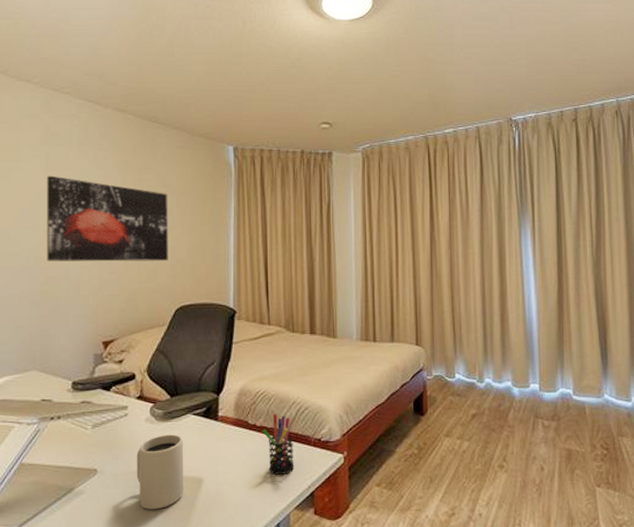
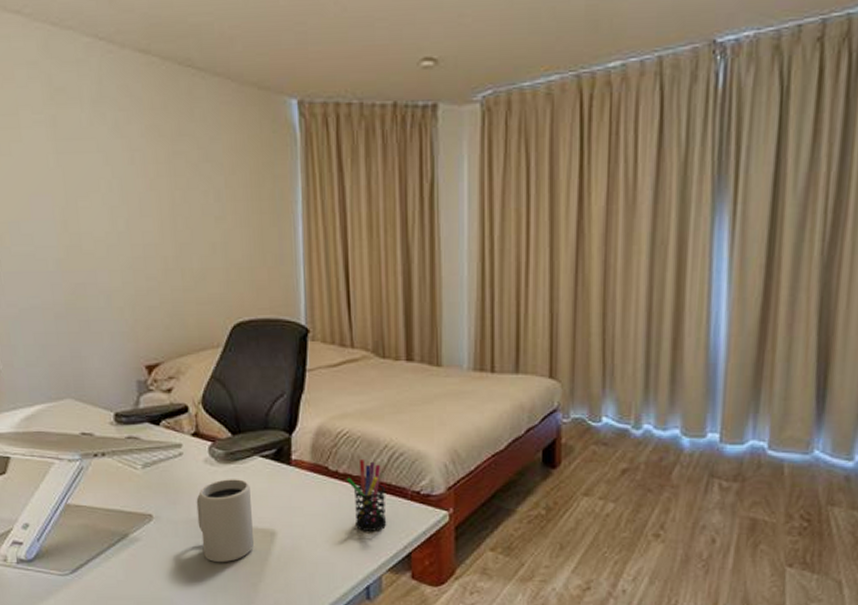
wall art: present [47,175,168,262] -> none [57,148,219,264]

